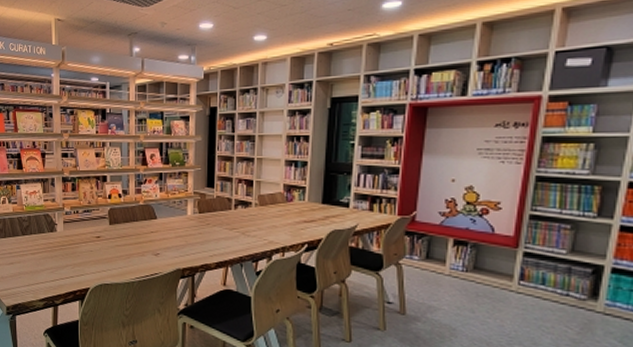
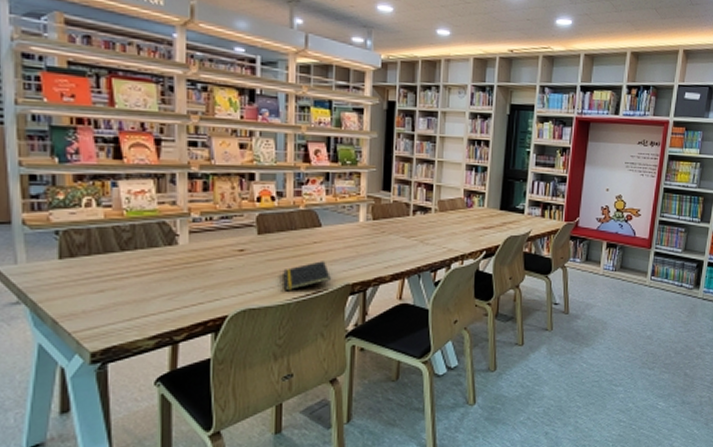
notepad: none [128,248,165,272] -> present [283,261,331,291]

